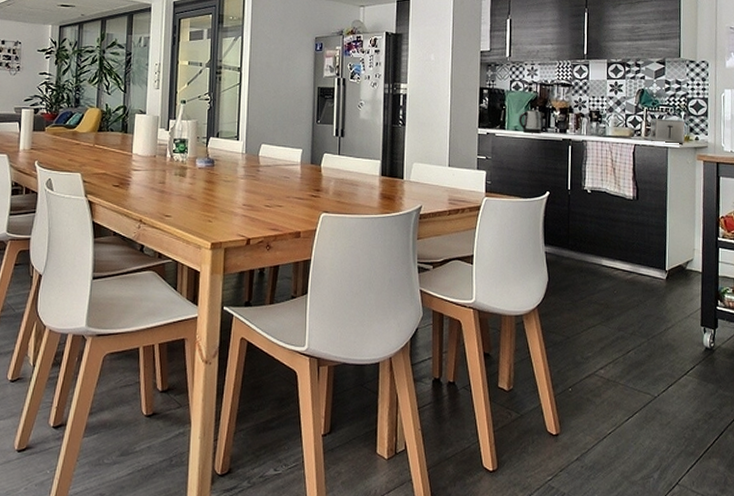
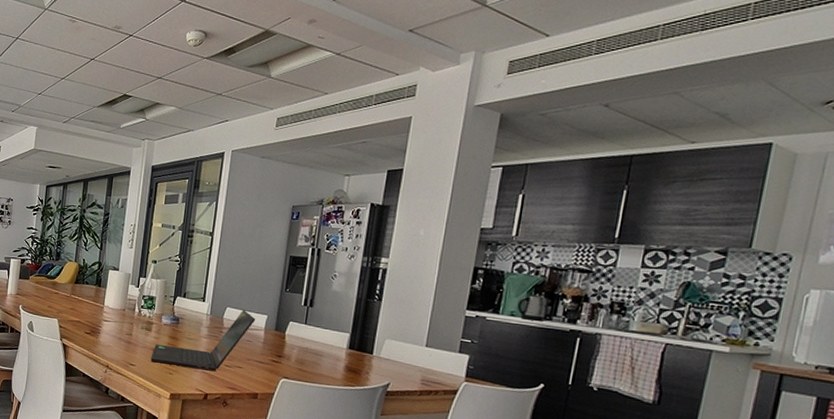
laptop: none [187,145,291,214] -> present [150,309,256,372]
toaster: present [650,118,686,146] -> none [689,316,744,351]

